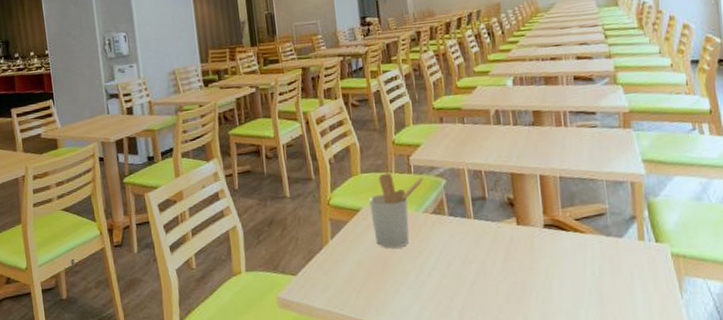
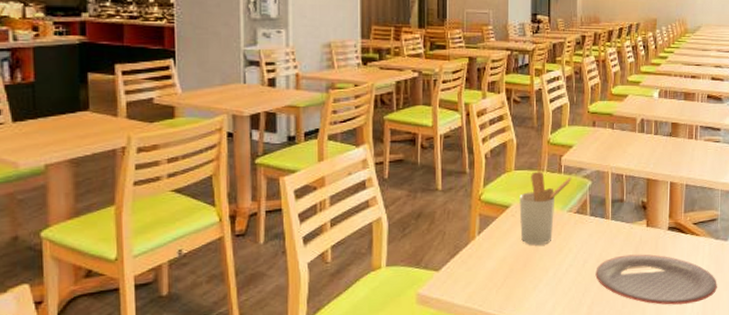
plate: none [462,254,616,311] -> present [595,254,717,305]

